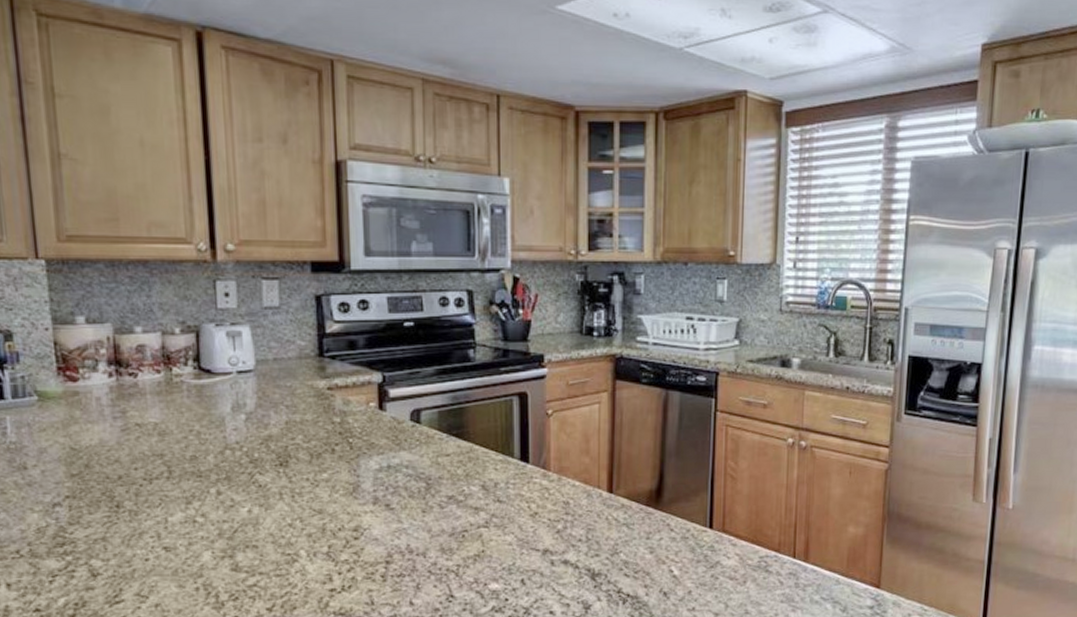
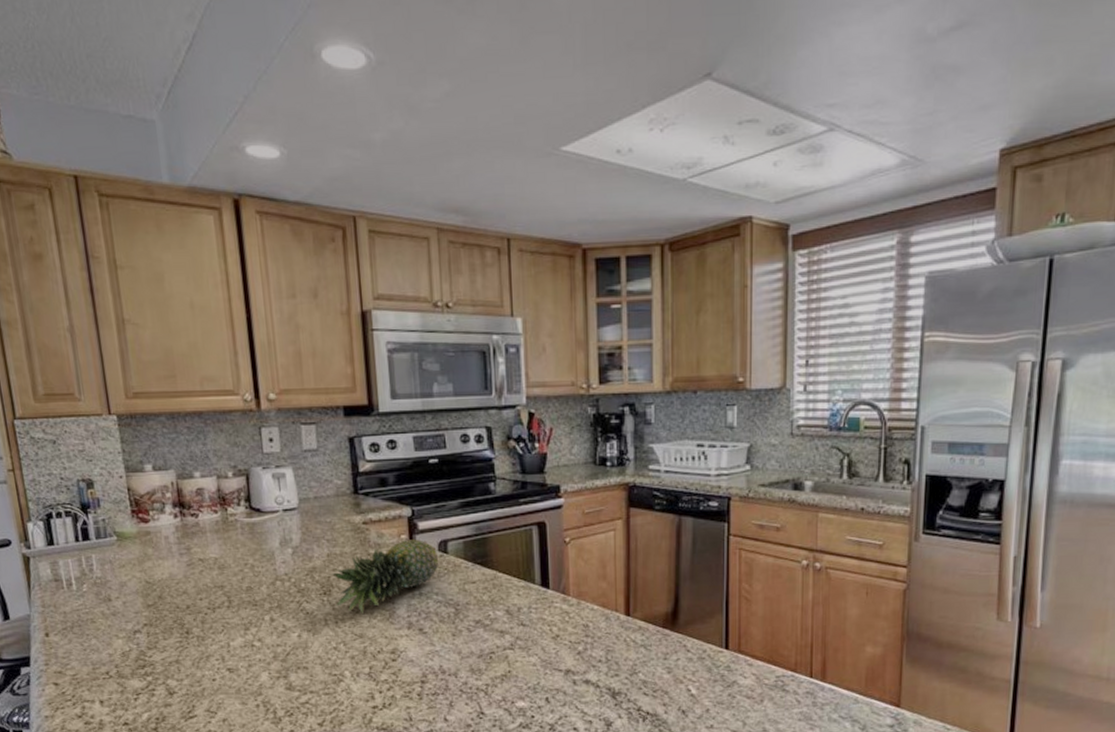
fruit: none [289,406,409,489] -> present [331,538,438,615]

